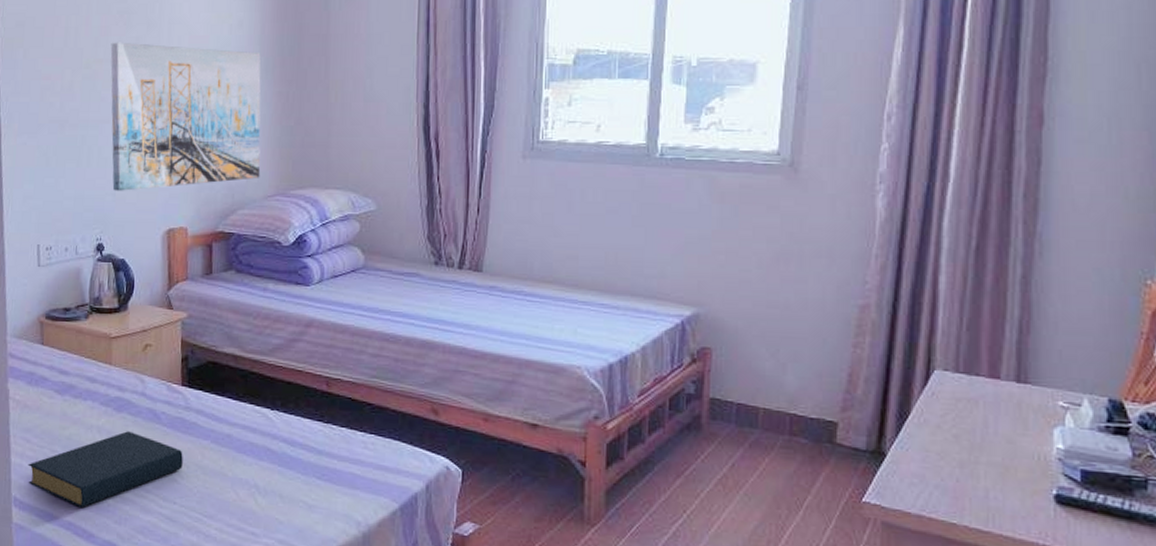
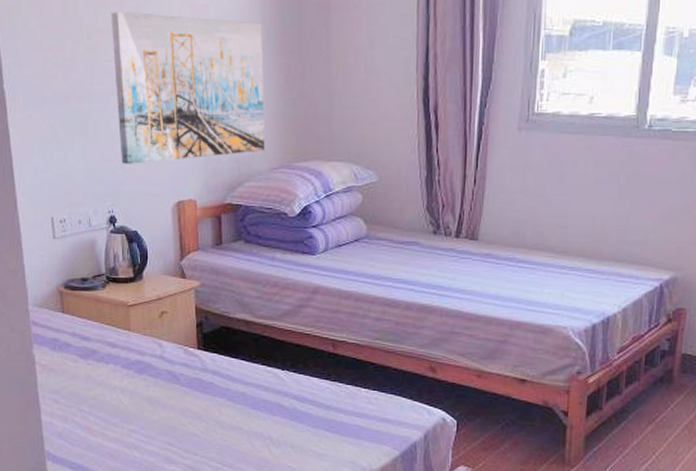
hardback book: present [28,431,183,509] -> none [58,391,202,461]

